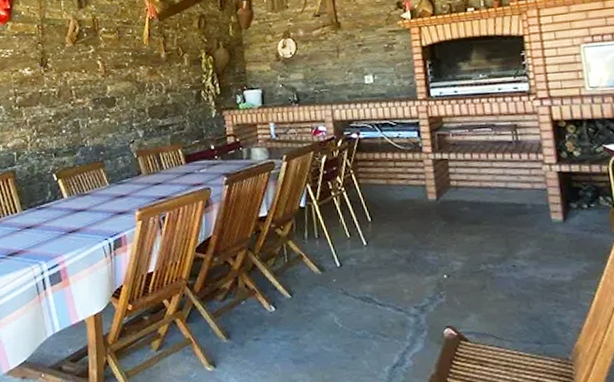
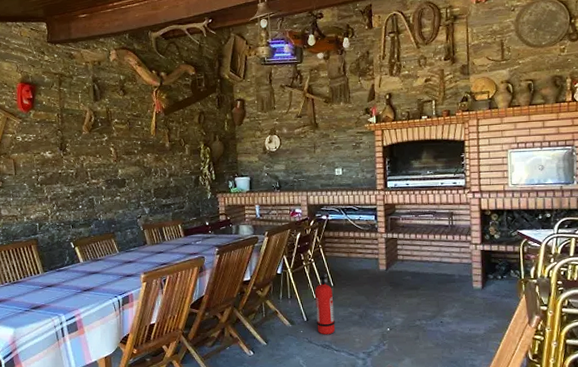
fire extinguisher: none [348,206,377,285] -> present [315,274,336,335]

